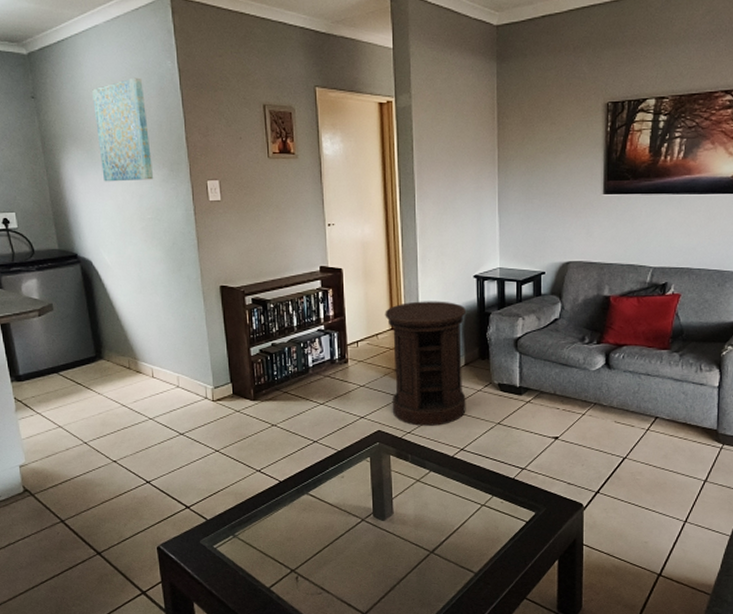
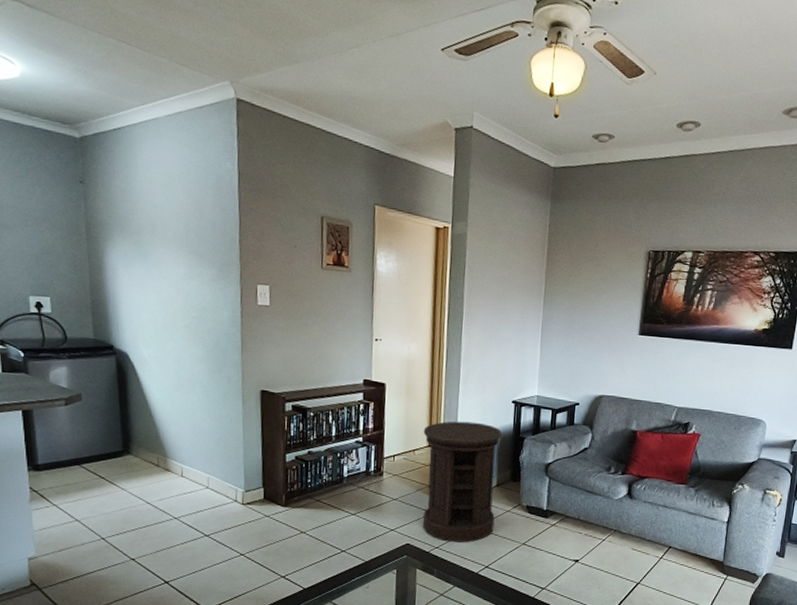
wall art: present [92,77,154,182] -> none [145,174,203,278]

